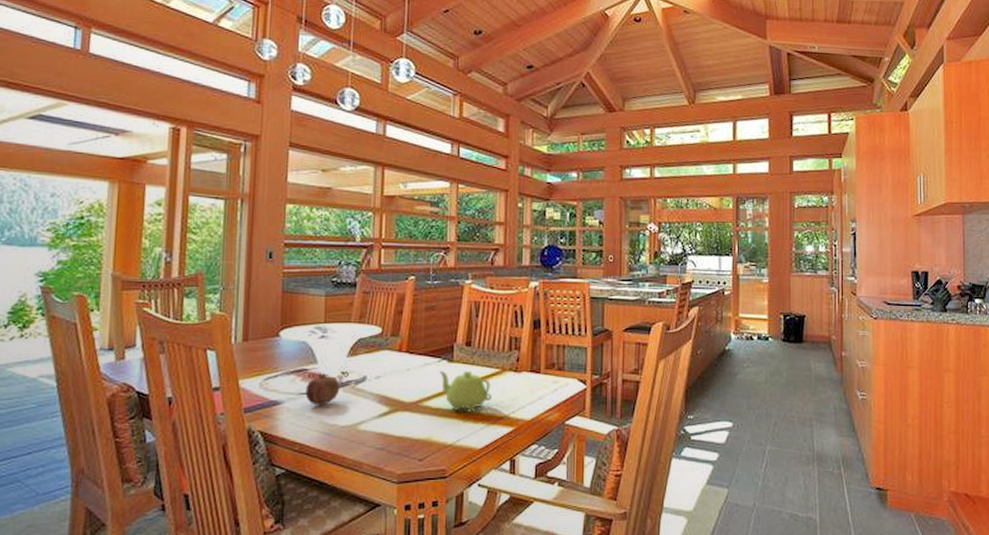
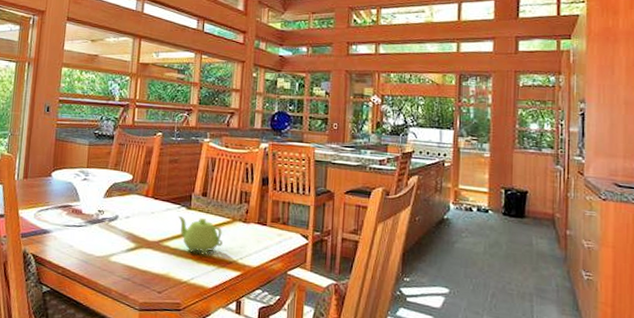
fruit: present [305,372,340,406] -> none [69,209,97,237]

